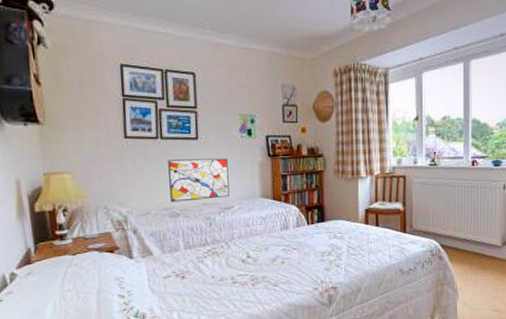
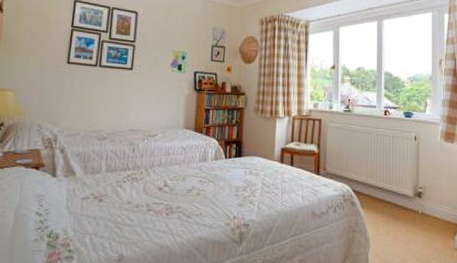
wall art: present [168,158,230,202] -> none [100,86,157,126]

